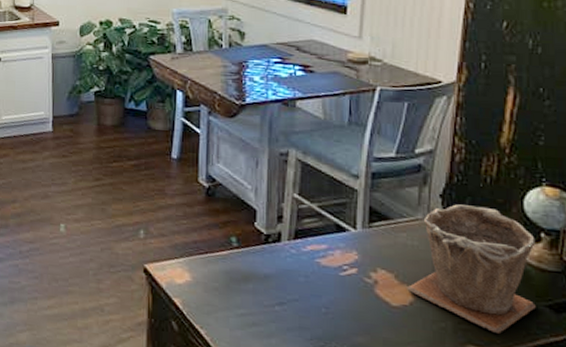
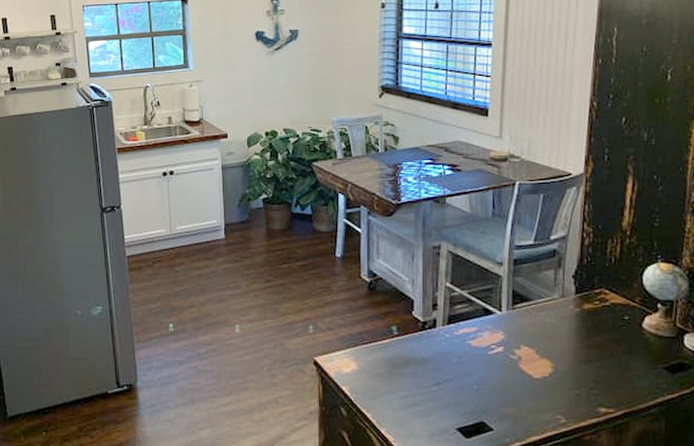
plant pot: present [407,204,536,334] -> none [546,283,655,395]

